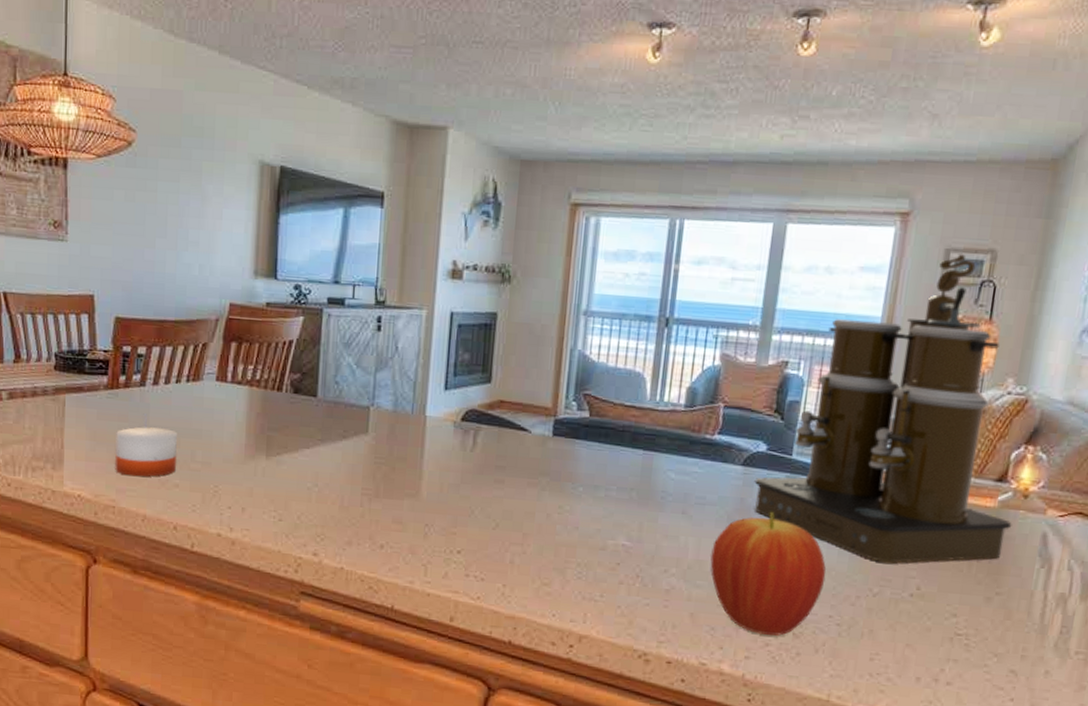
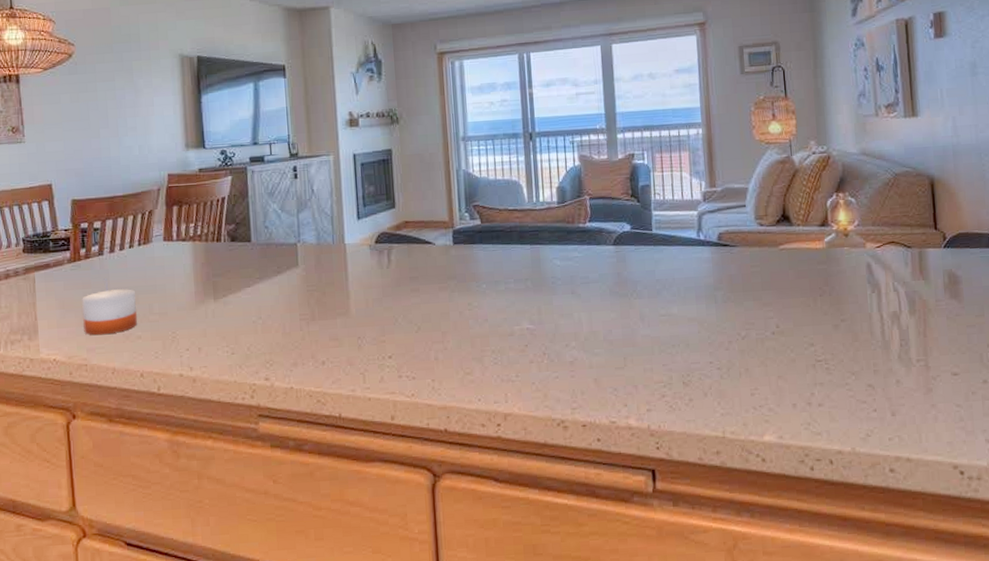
fruit: present [710,511,827,636] -> none [601,280,700,389]
coffee maker: present [754,254,1012,564] -> none [626,49,841,309]

